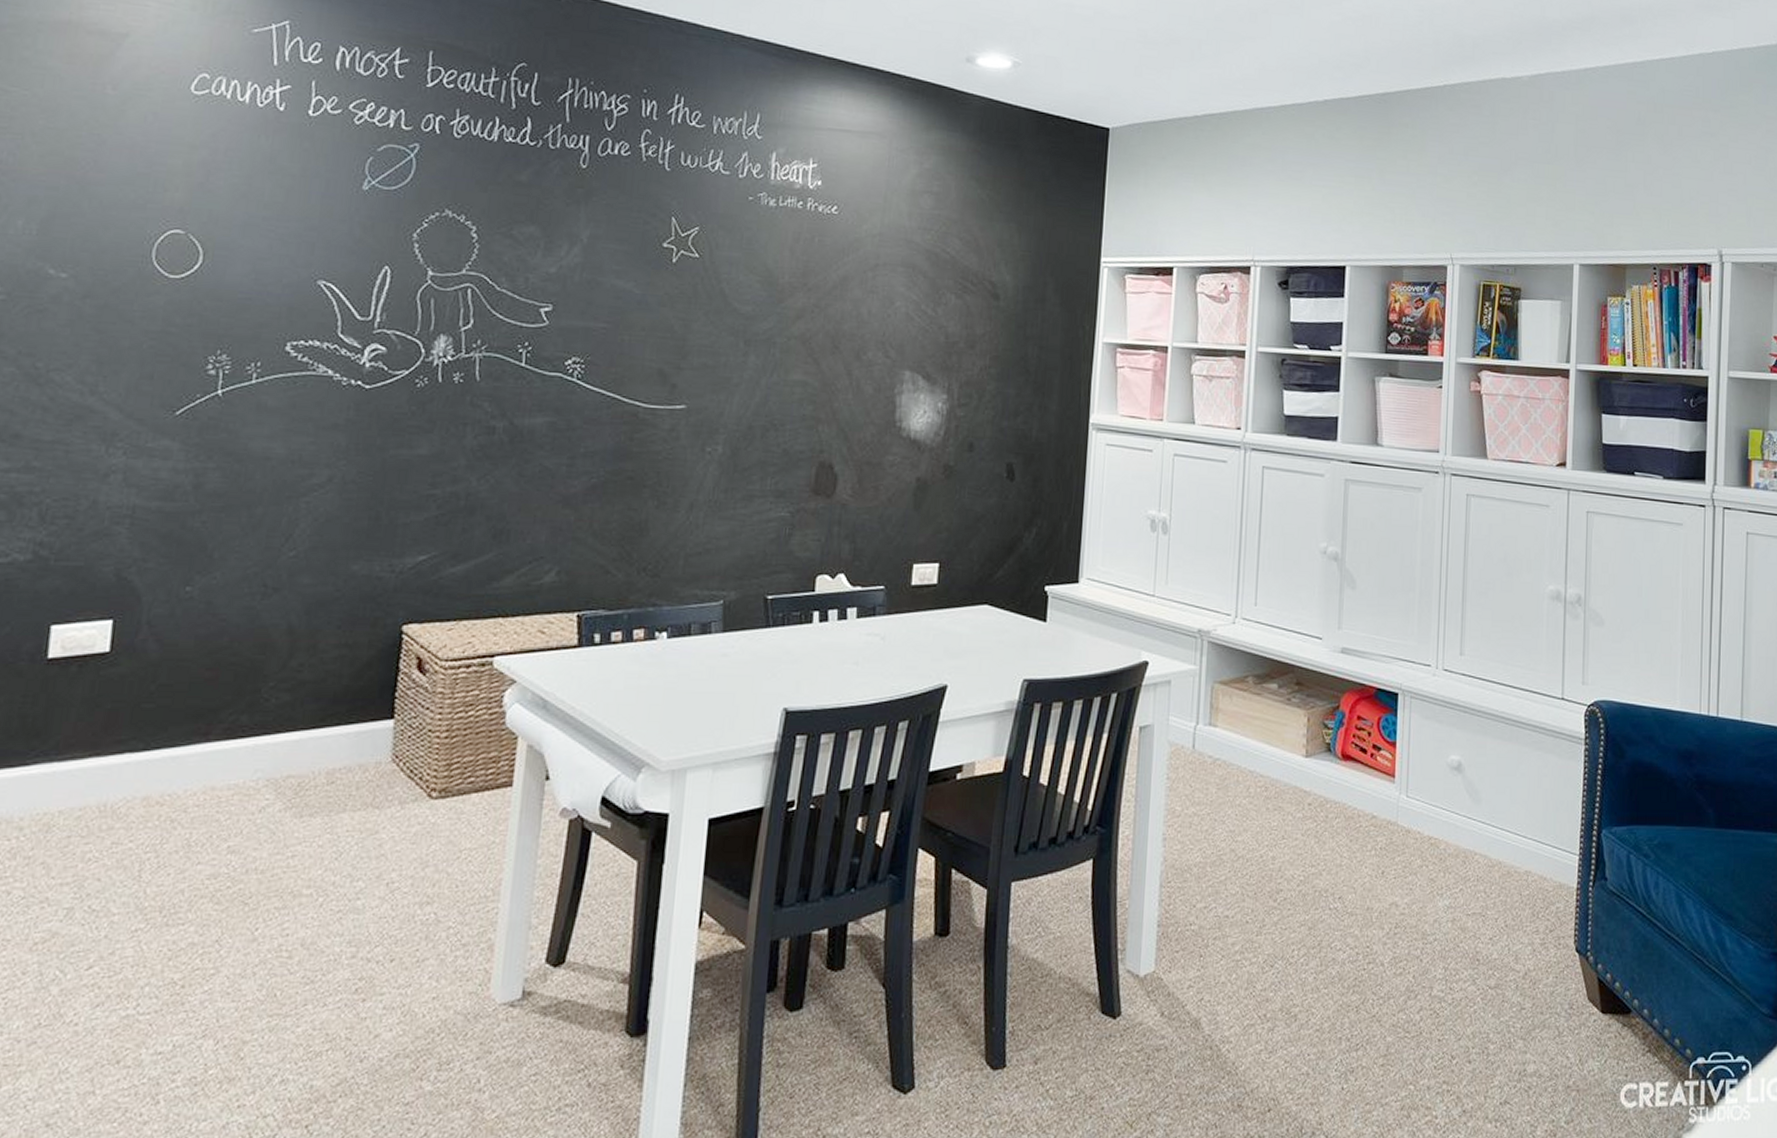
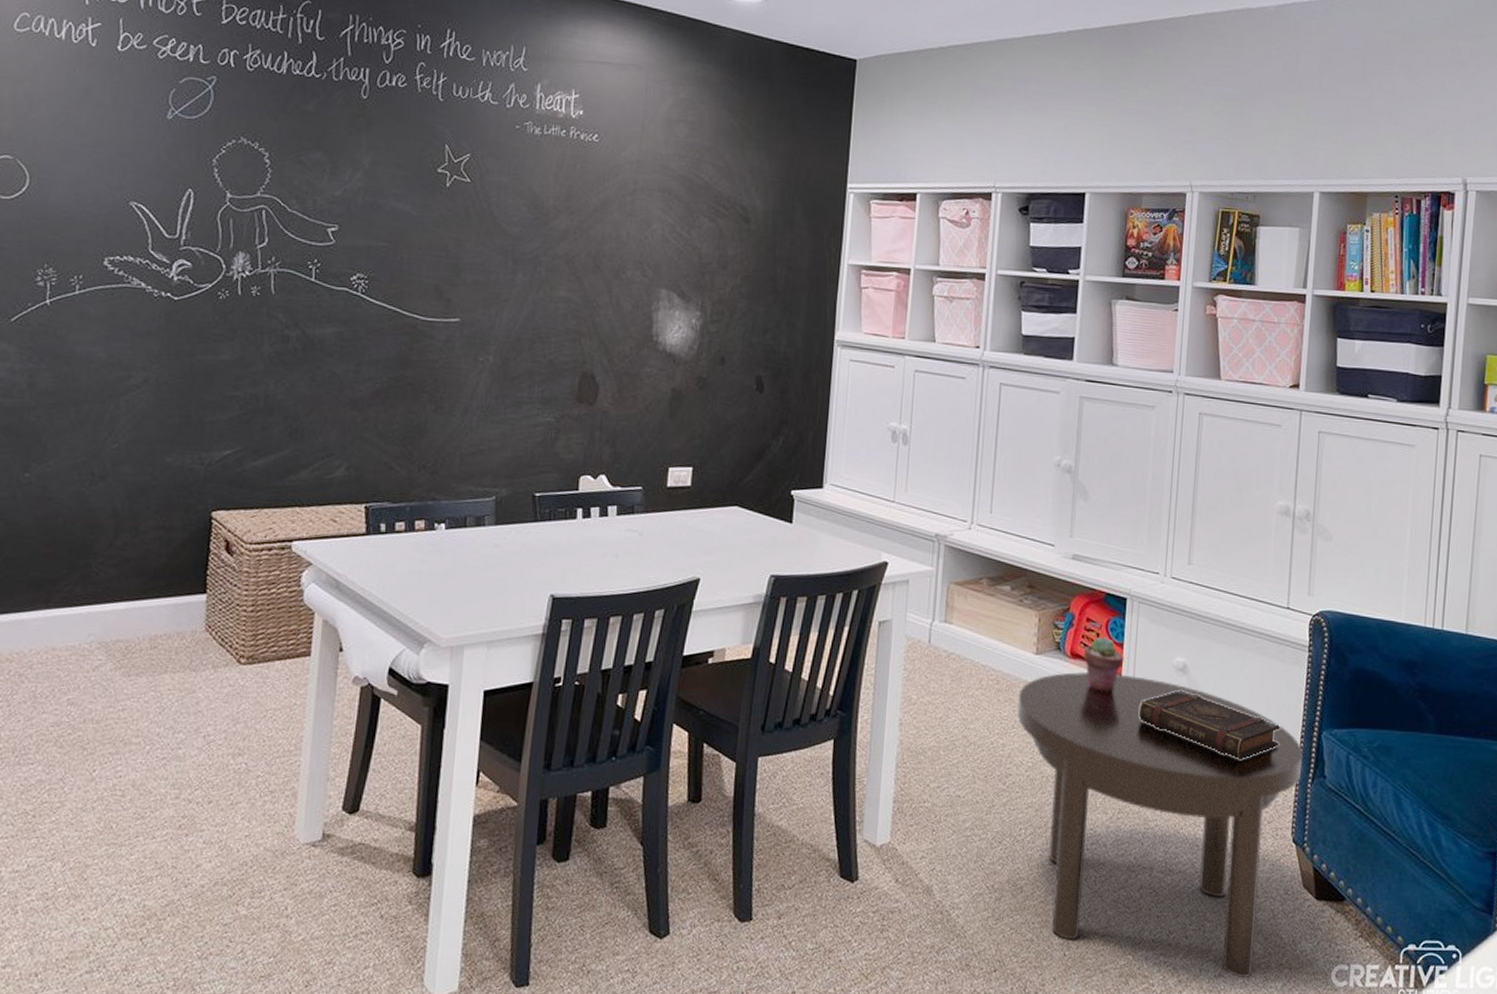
side table: none [1287,774,1583,1103] -> present [1017,671,1303,977]
potted succulent: none [1355,735,1397,795] -> present [1084,637,1124,692]
book: none [1413,791,1559,863] -> present [1138,690,1280,759]

